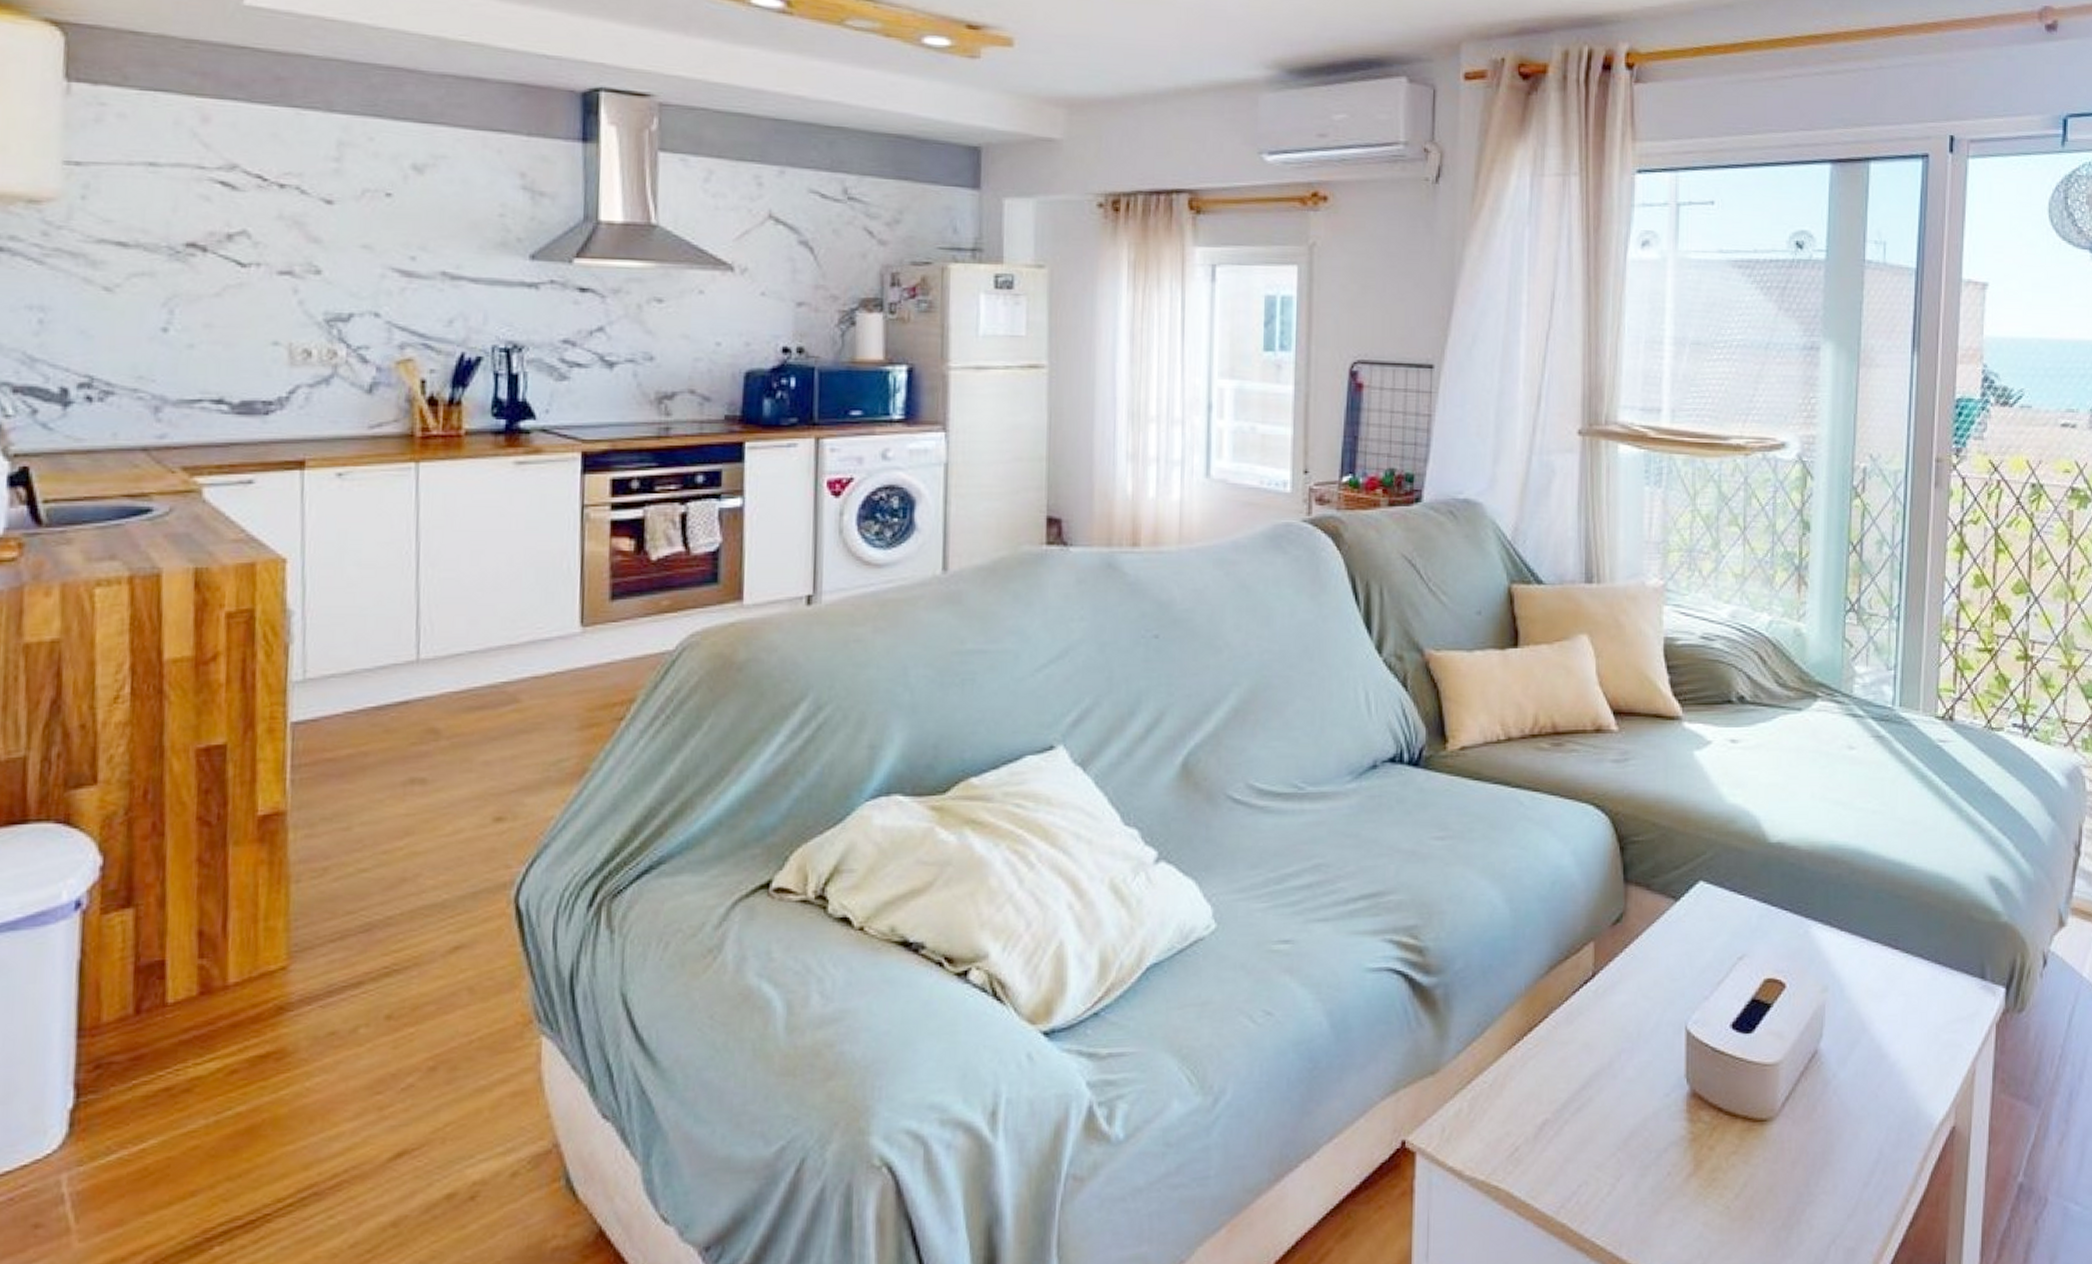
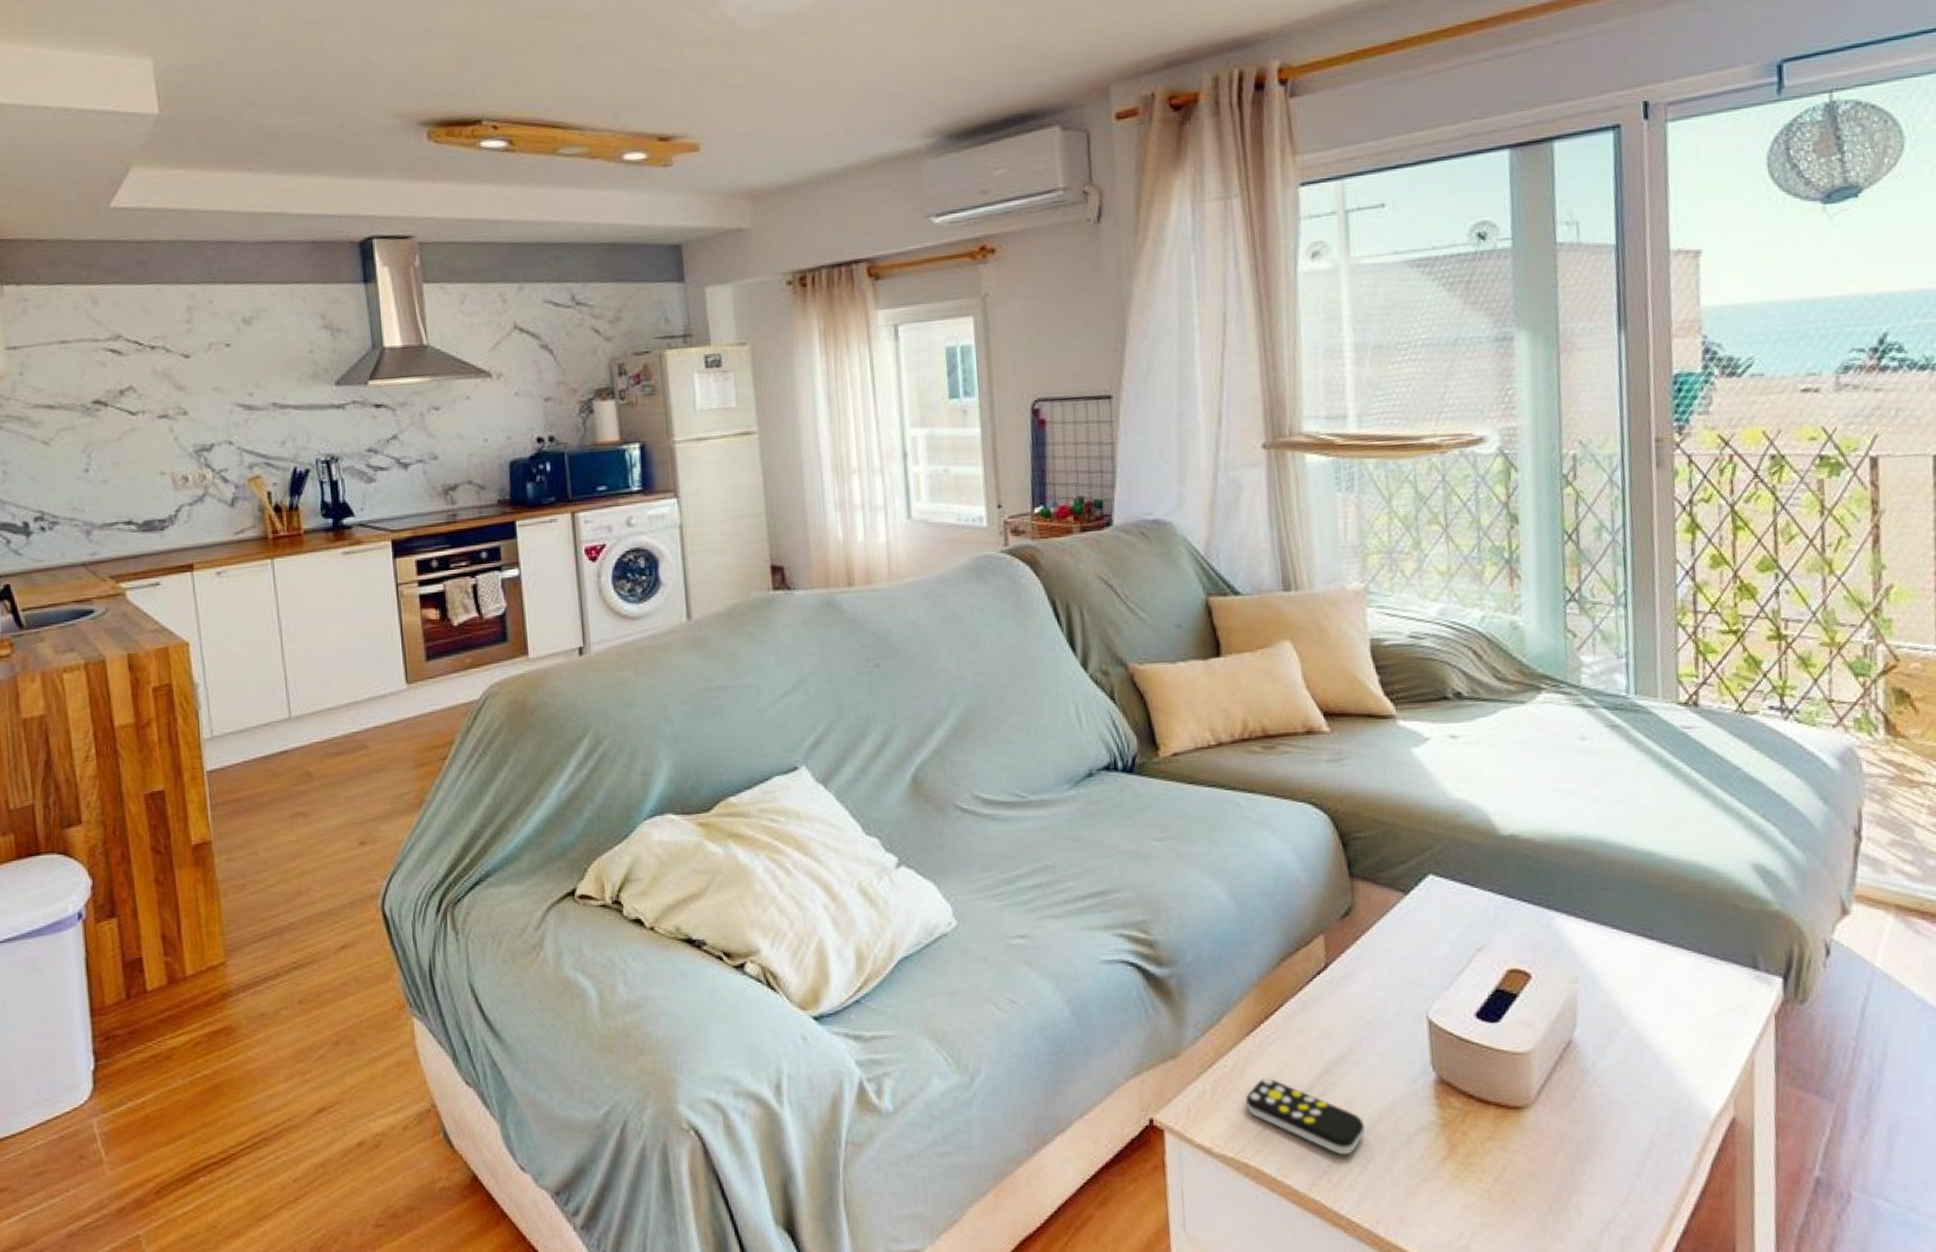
remote control: none [1502,1095,1616,1174] -> present [1246,1078,1365,1154]

